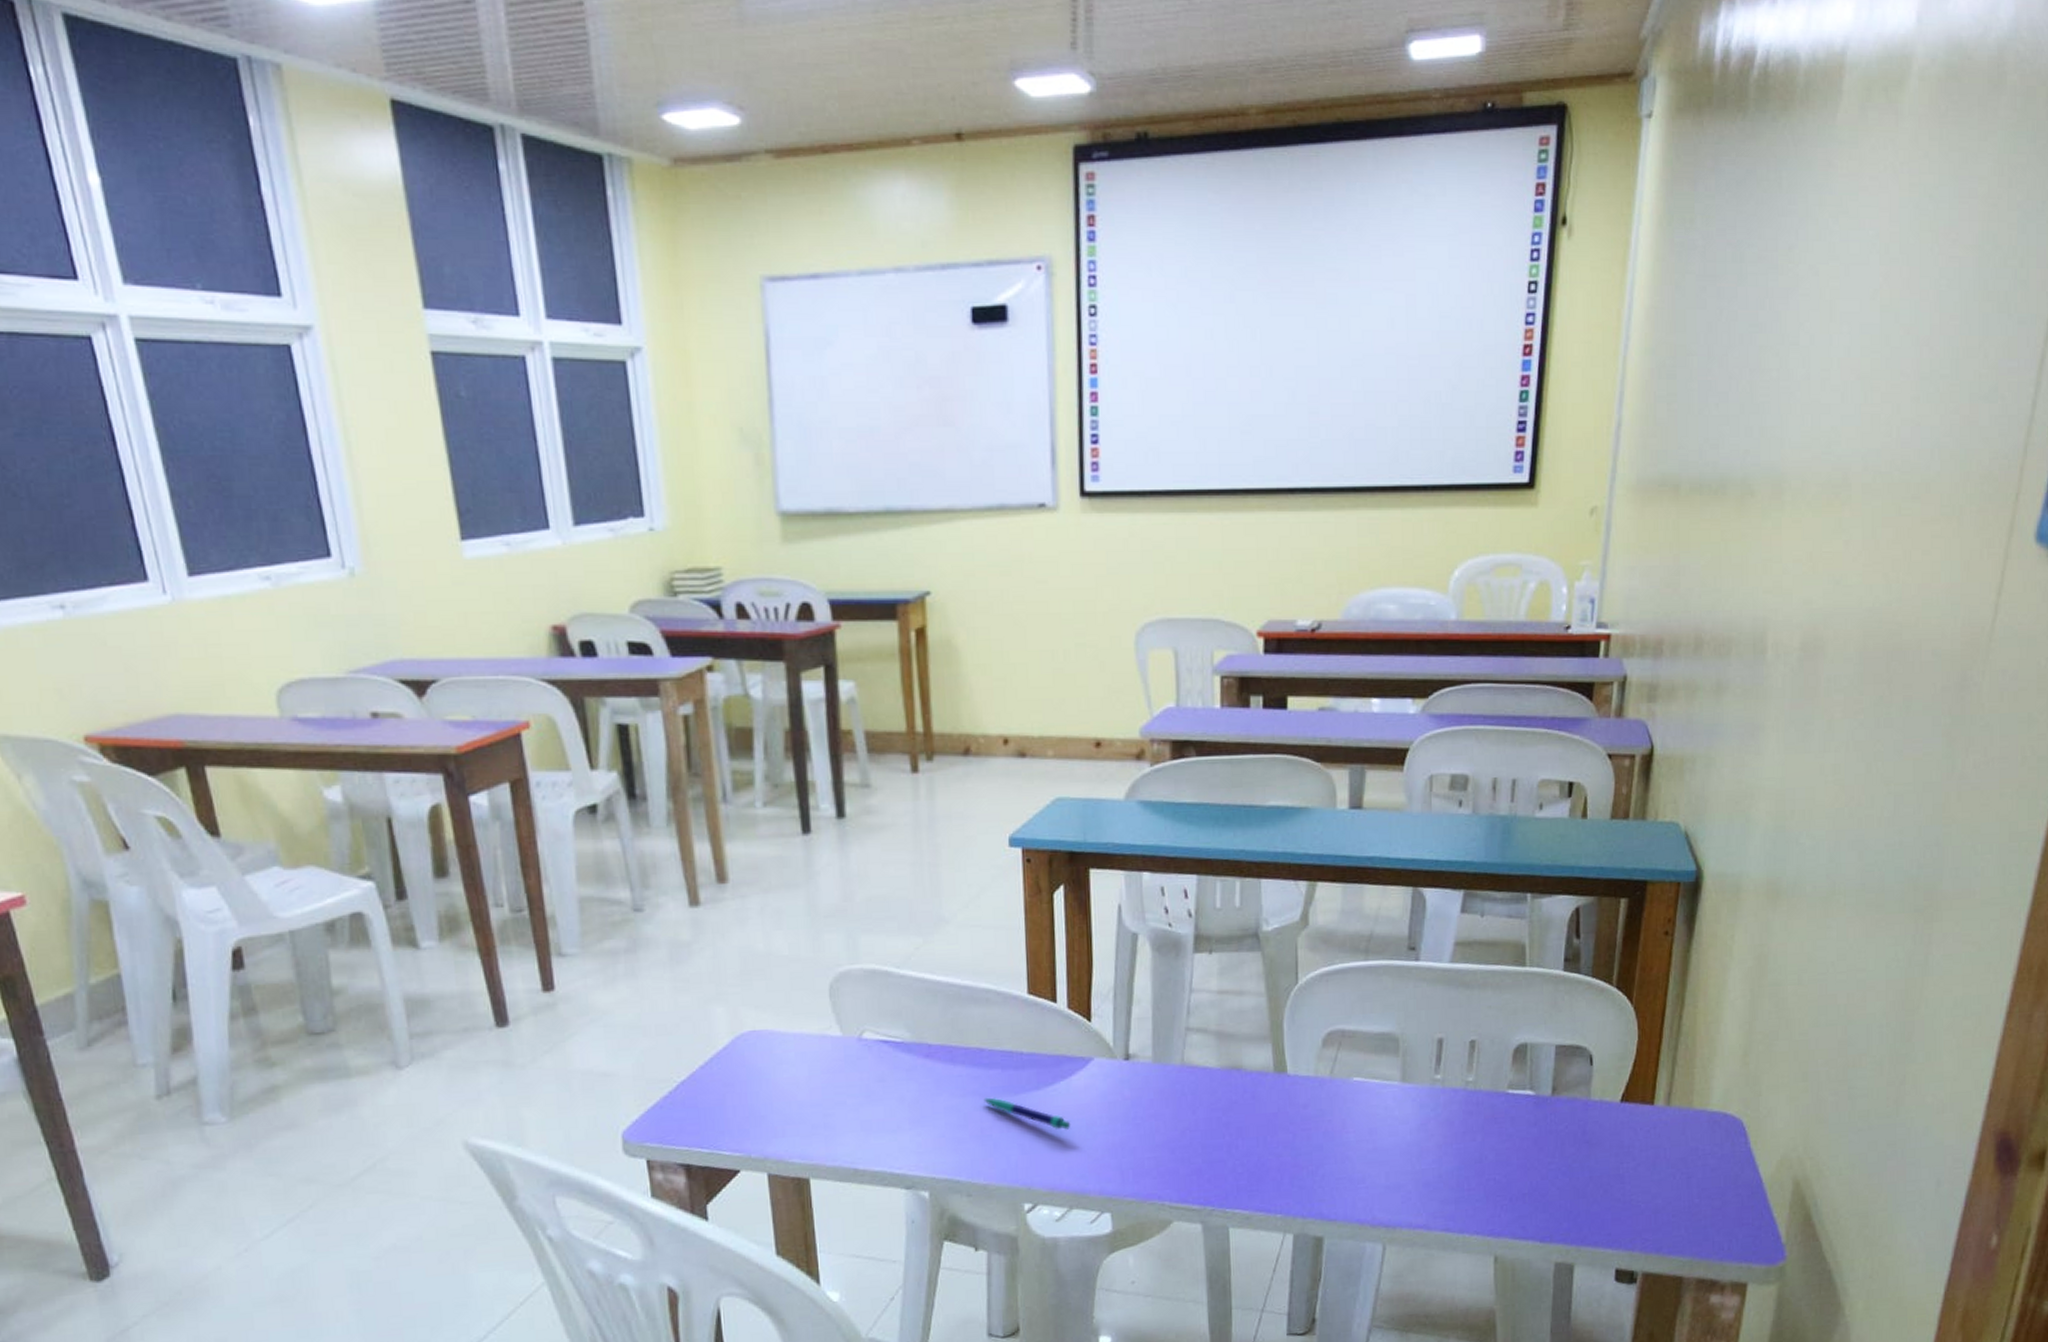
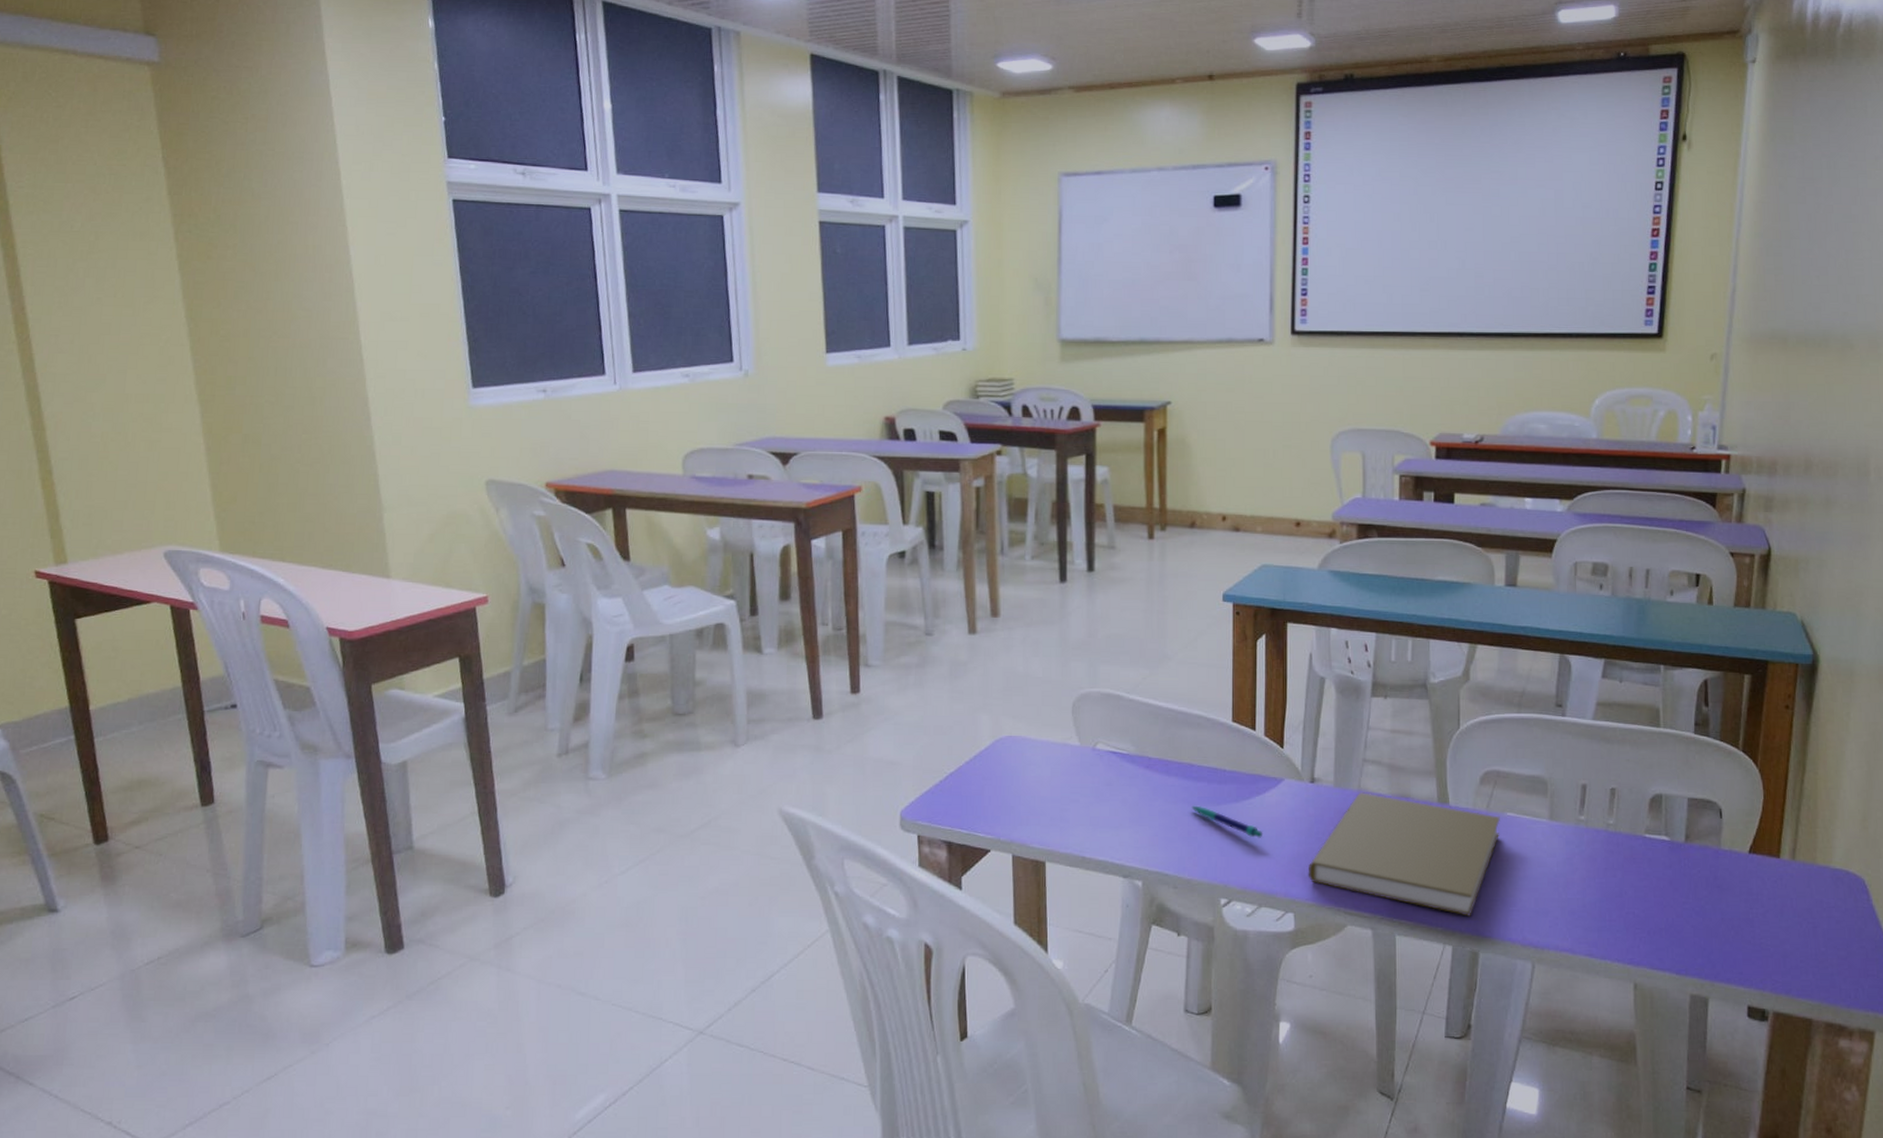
book: none [1125,1067,1346,1199] -> present [1308,792,1500,916]

